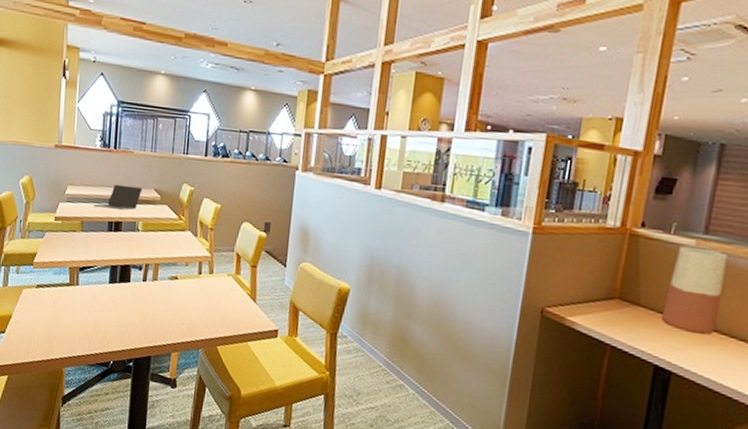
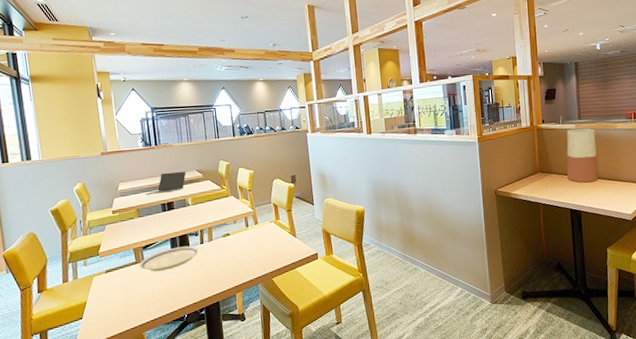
plate: none [72,277,139,302] -> present [139,245,199,271]

